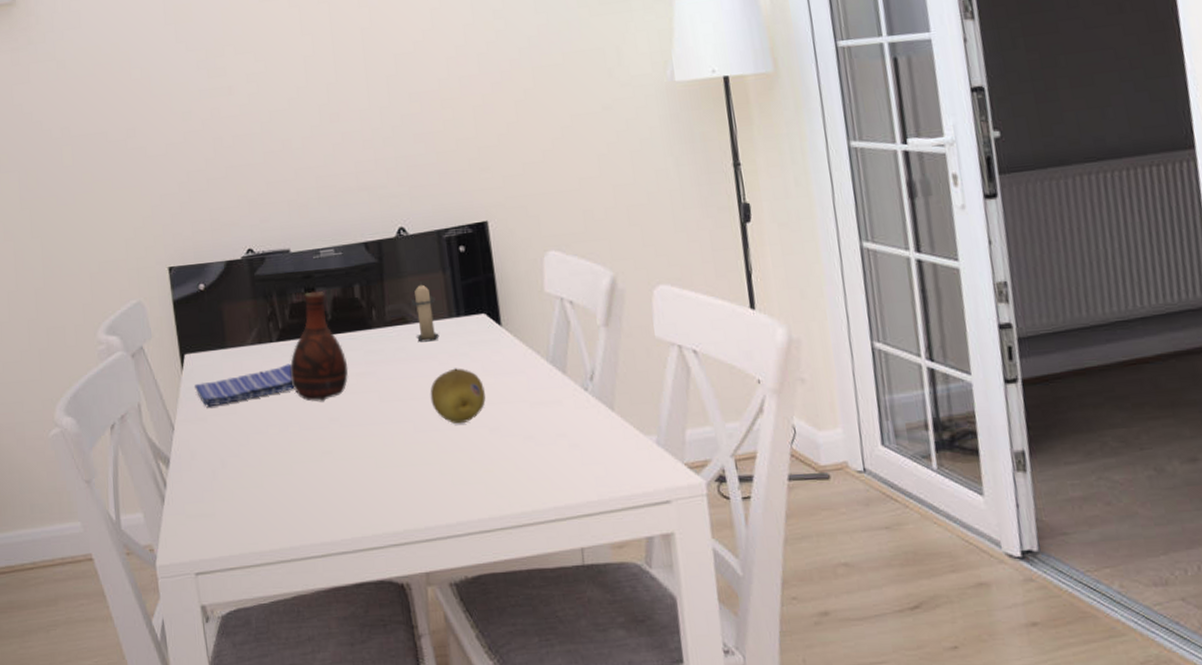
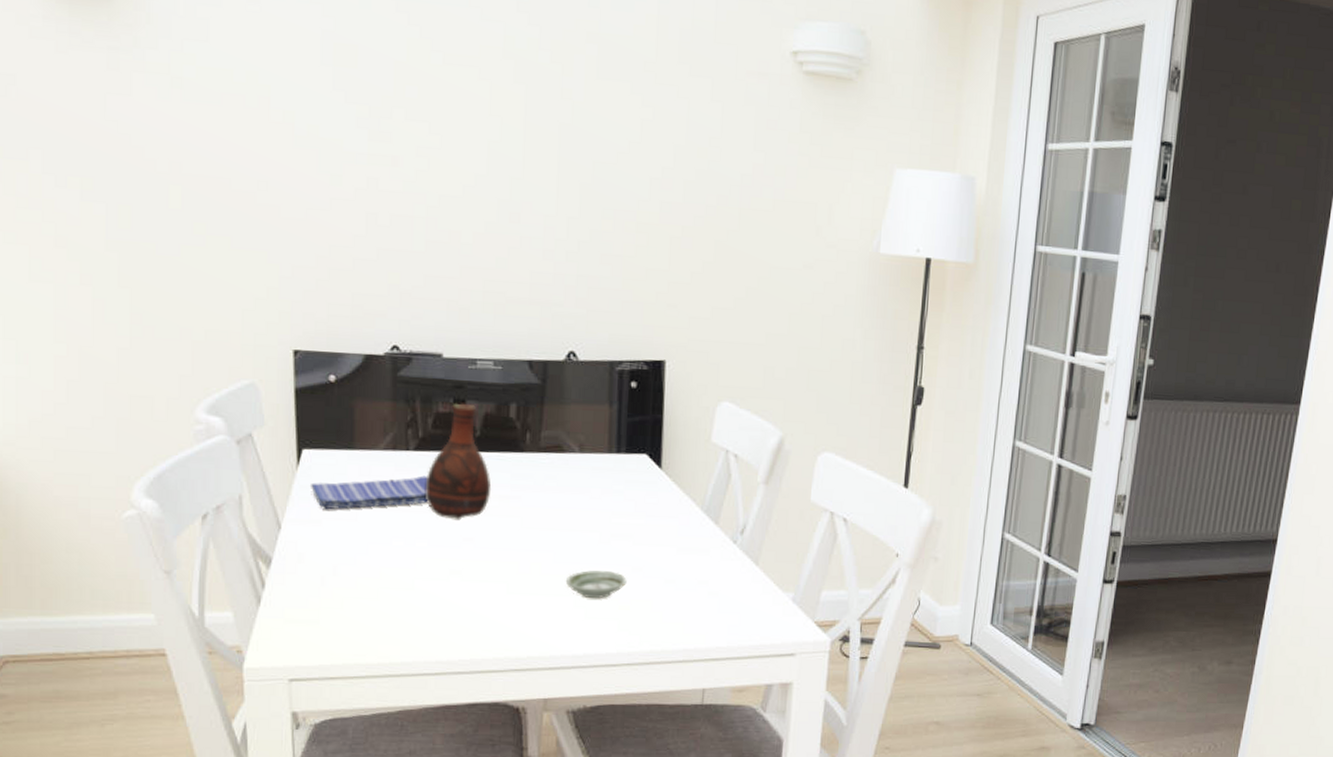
candle: present [410,280,439,342] -> none [570,410,597,474]
saucer: none [429,434,487,464] -> present [566,569,627,598]
fruit: present [430,368,486,424] -> none [575,504,634,560]

